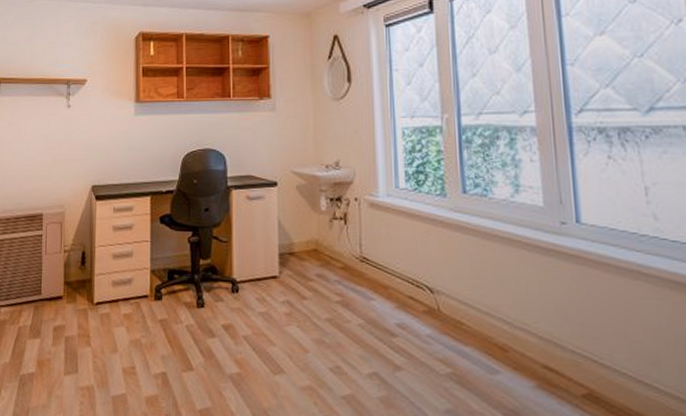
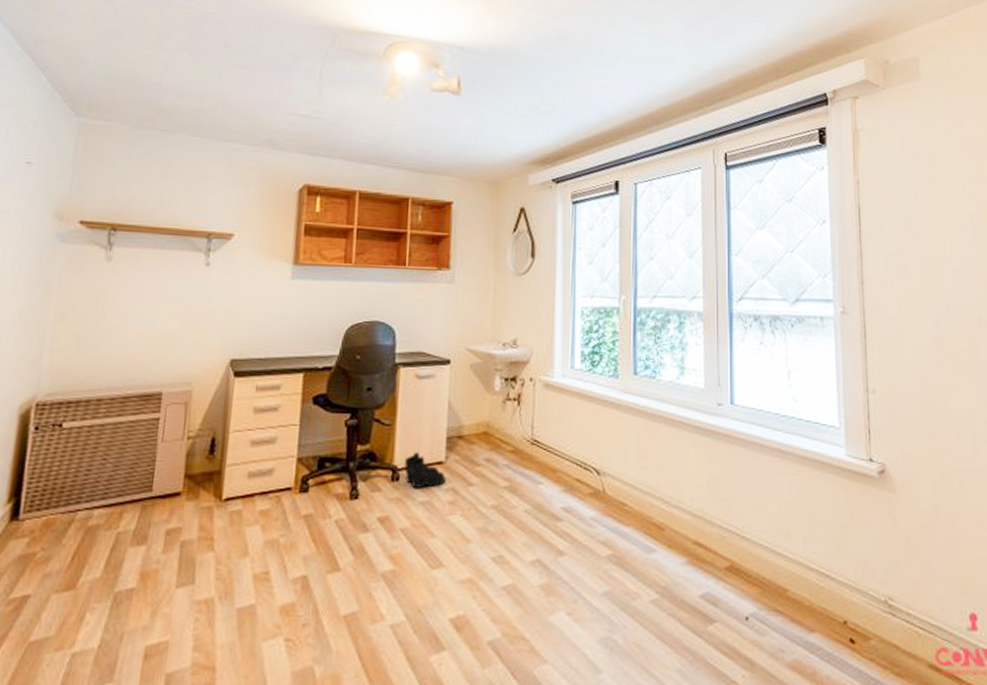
boots: none [241,267,281,301] -> present [403,452,446,489]

